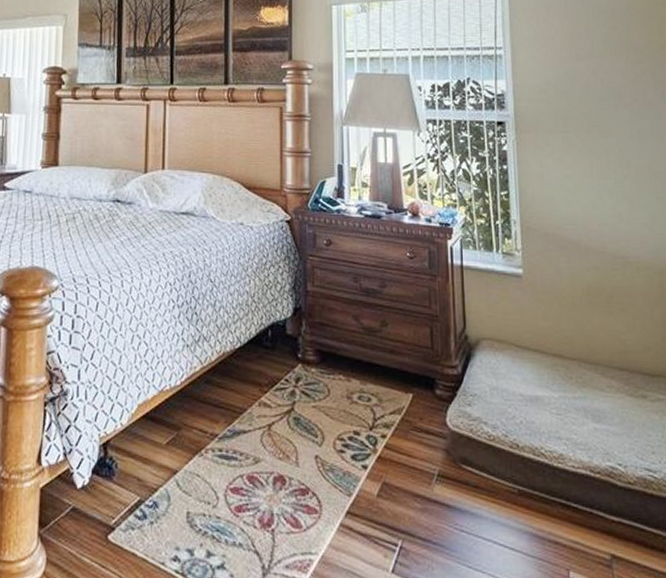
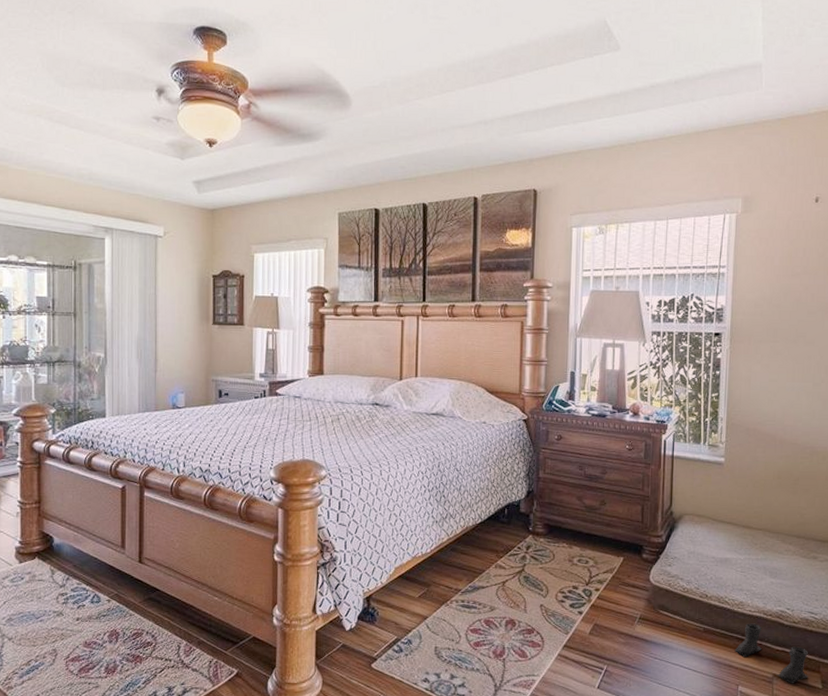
boots: none [559,483,657,568] -> present [734,623,809,683]

